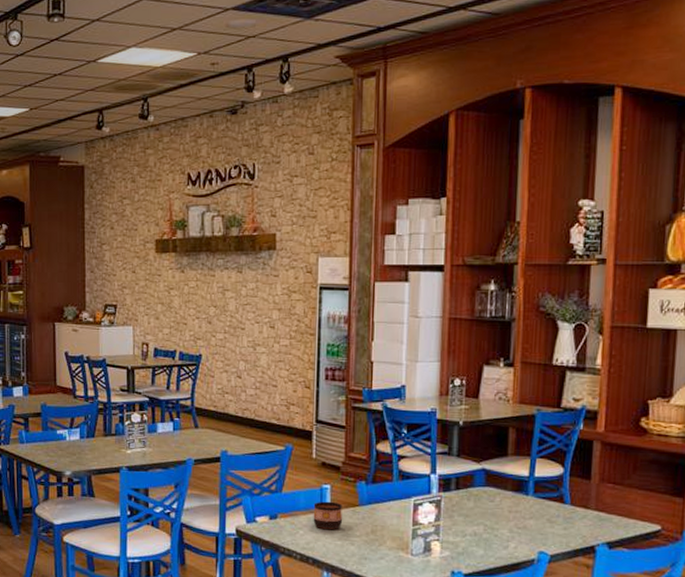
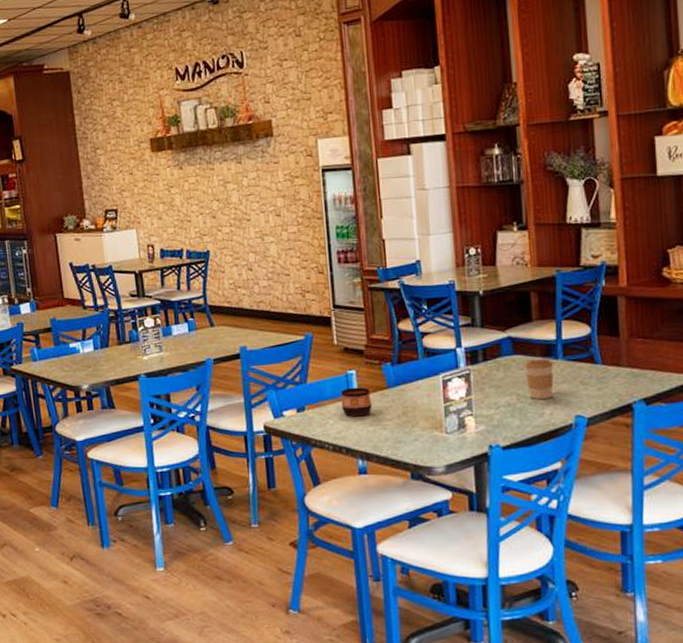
coffee cup: none [494,493,524,532] -> present [524,358,554,399]

